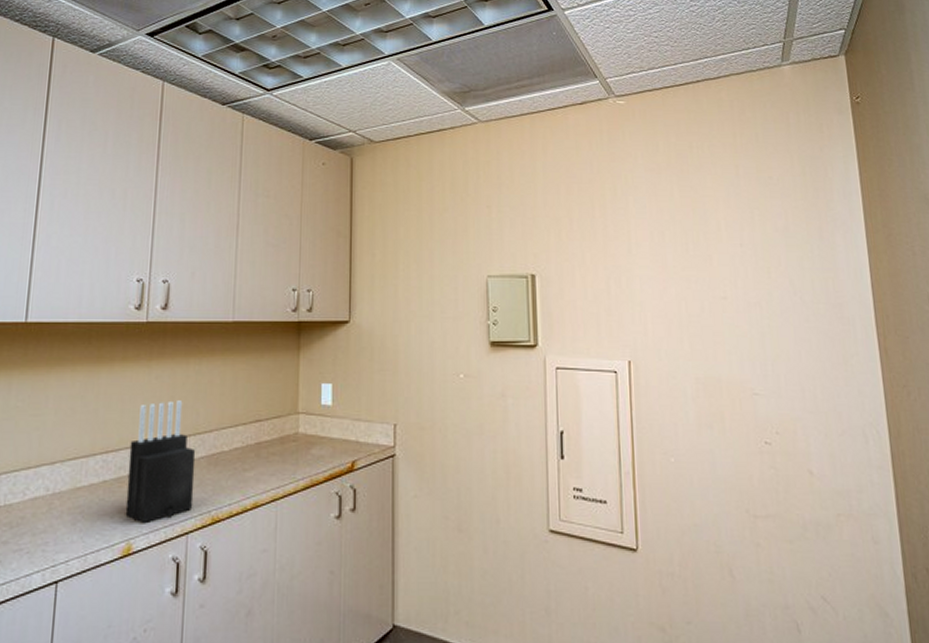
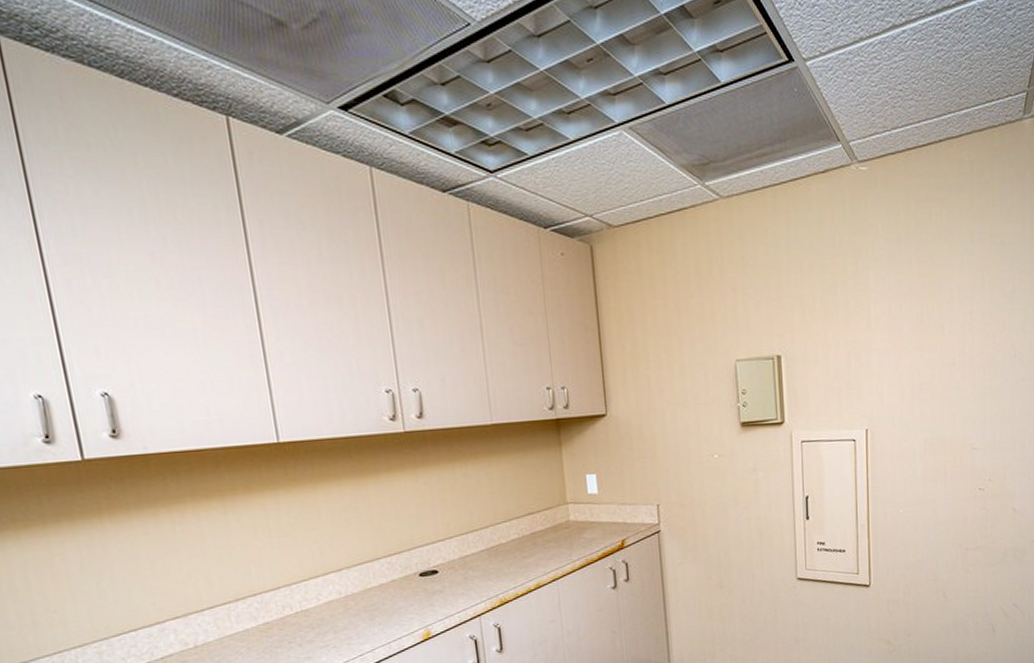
knife block: present [125,400,196,524] -> none [410,502,481,612]

